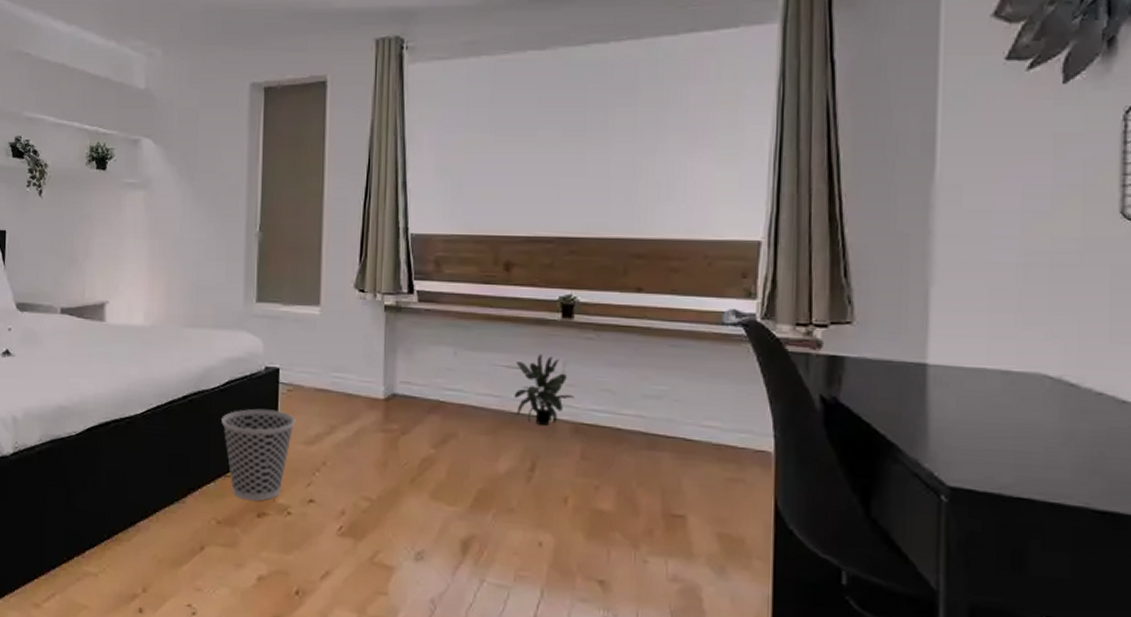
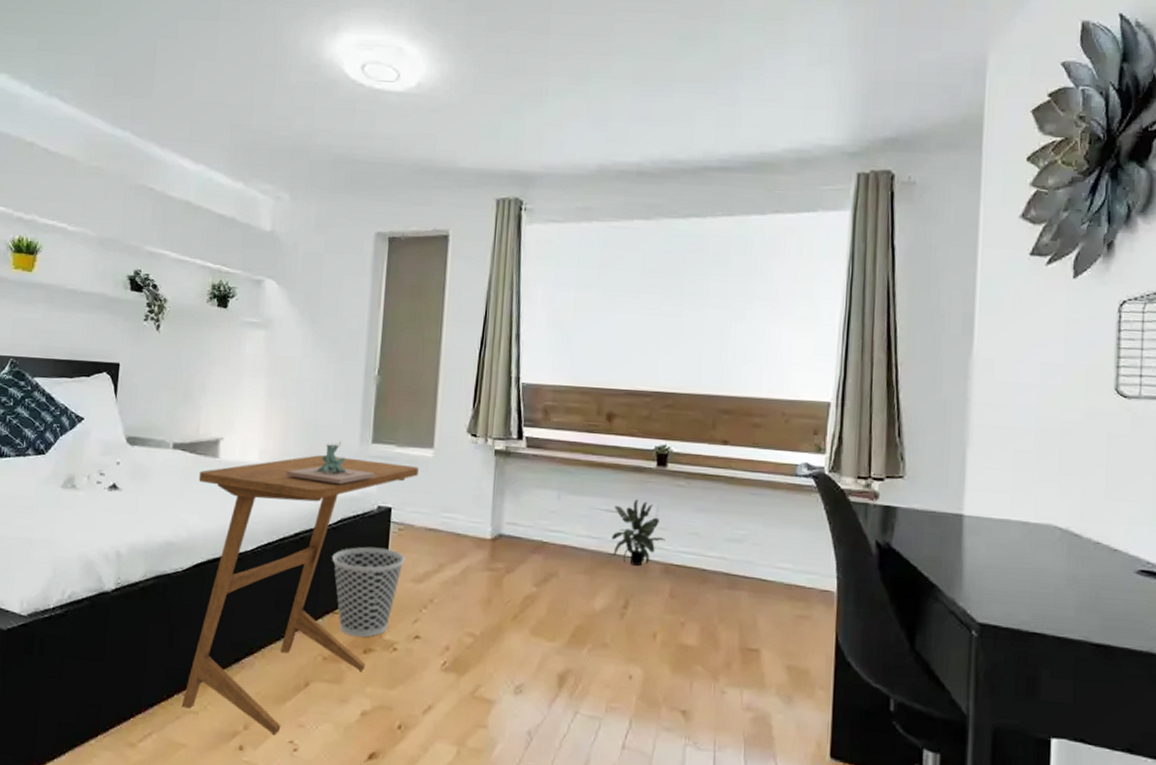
side table: none [81,316,305,598] -> present [181,455,419,735]
architectural model: none [171,301,261,345] -> present [286,441,376,484]

